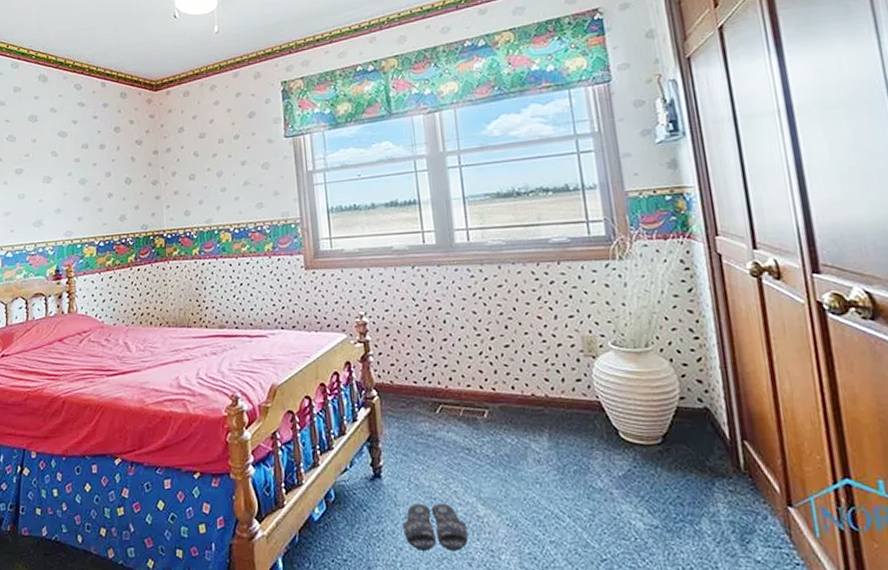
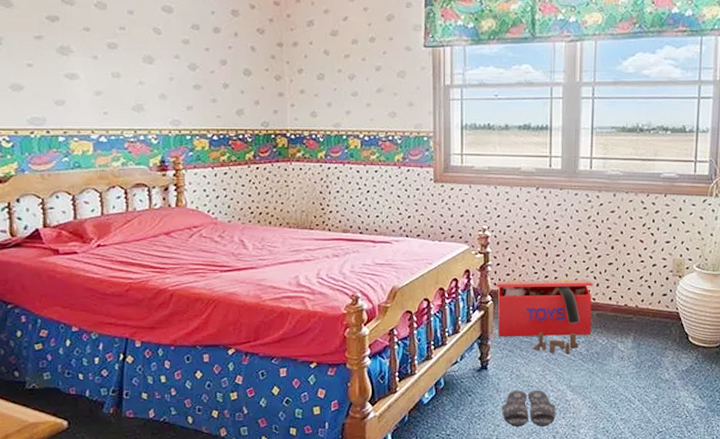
toy: none [380,366,503,458] -> present [496,278,596,355]

